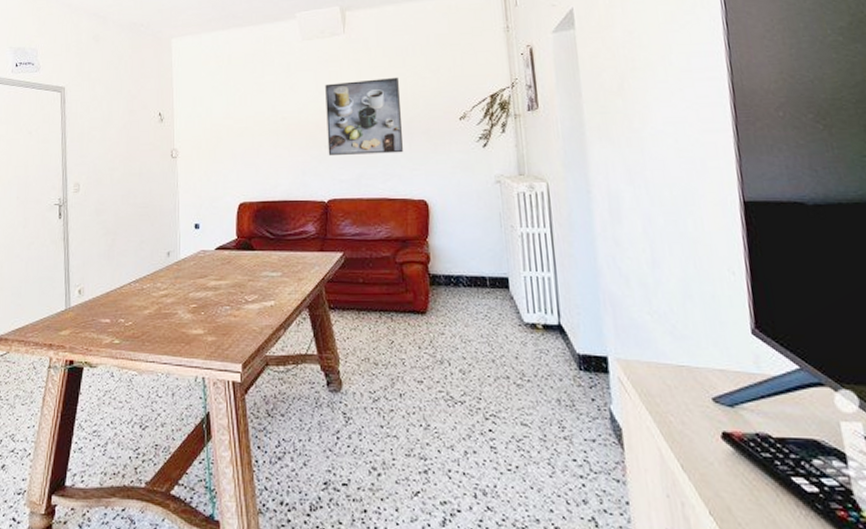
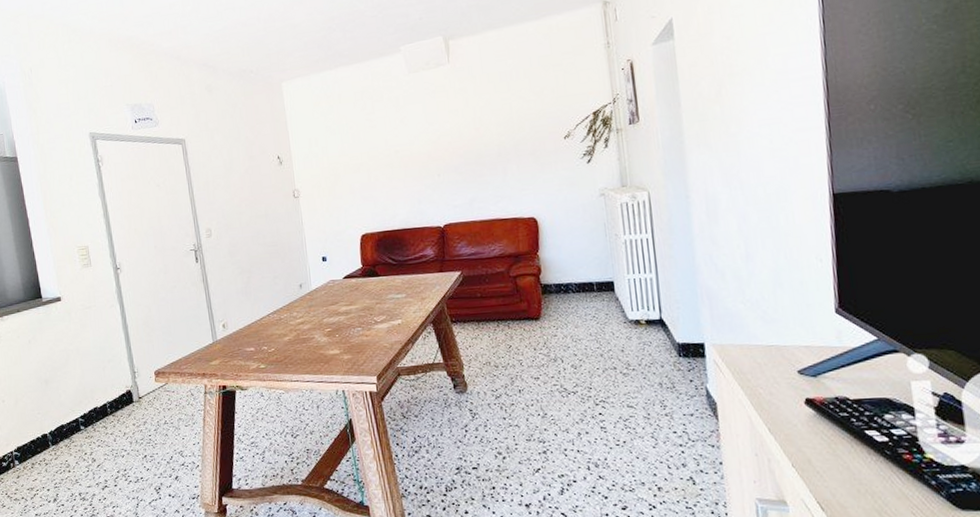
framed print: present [325,77,403,155] -> none [434,102,512,183]

